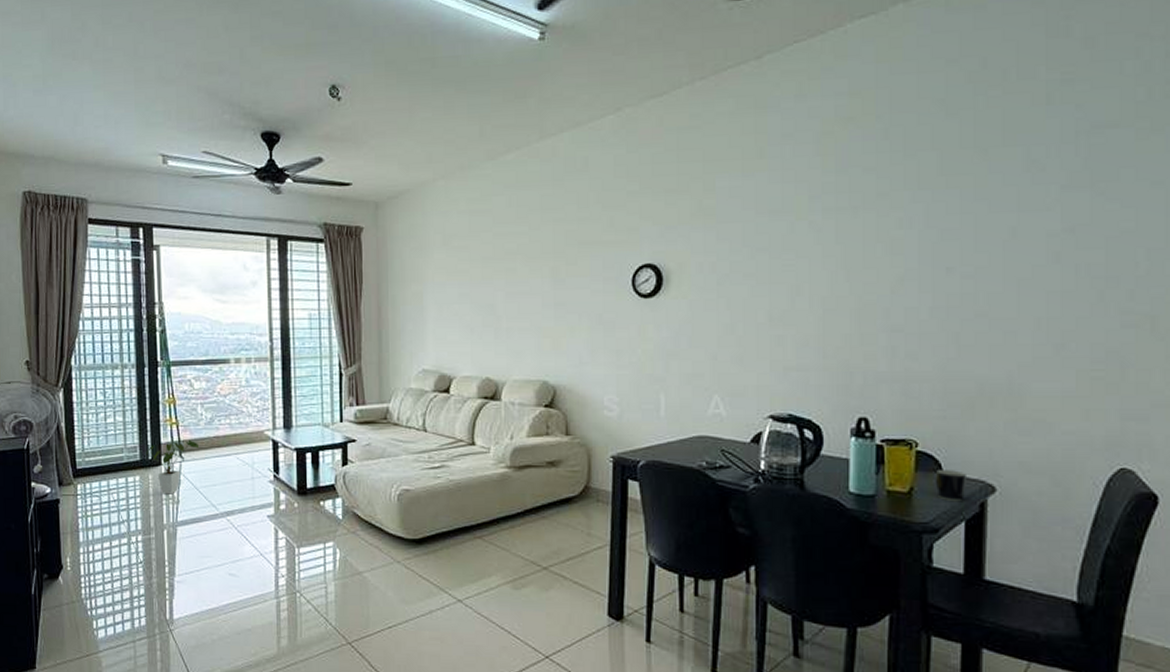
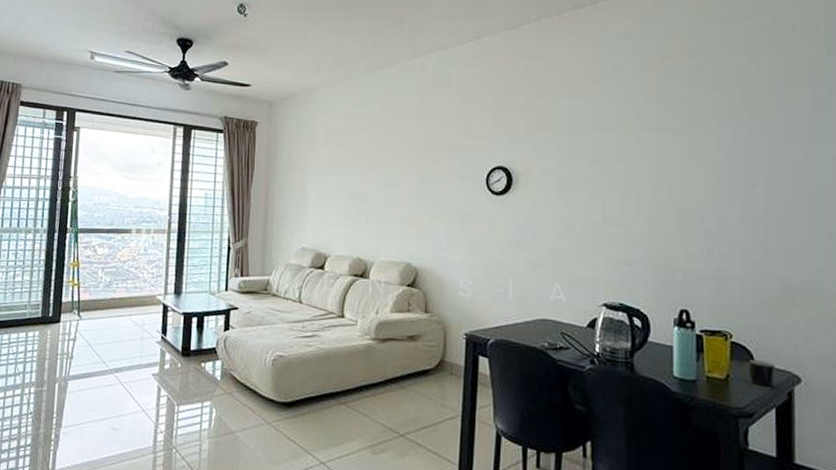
house plant: present [146,439,198,494] -> none [48,300,96,350]

